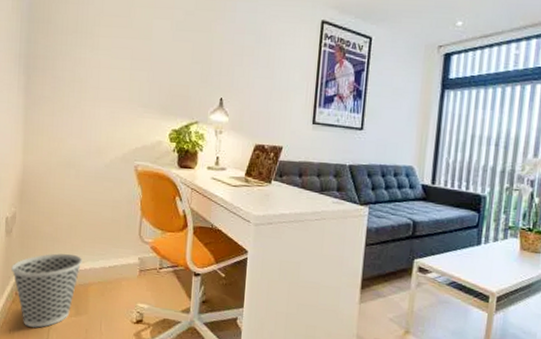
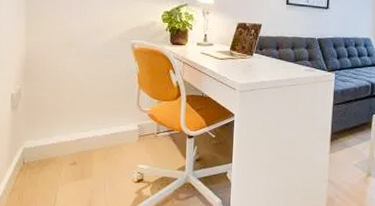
wastebasket: present [11,253,82,328] -> none [18,124,86,193]

